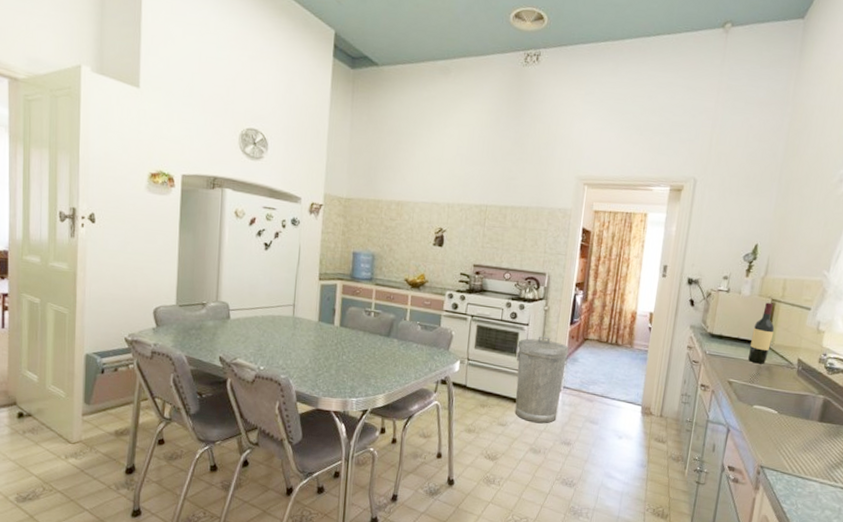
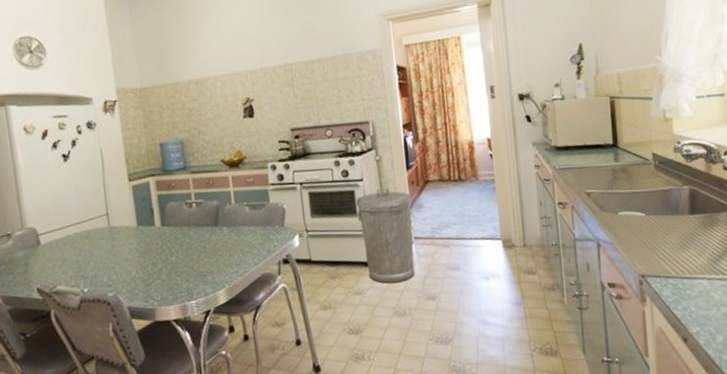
wine bottle: present [748,302,775,364] -> none [598,101,621,168]

